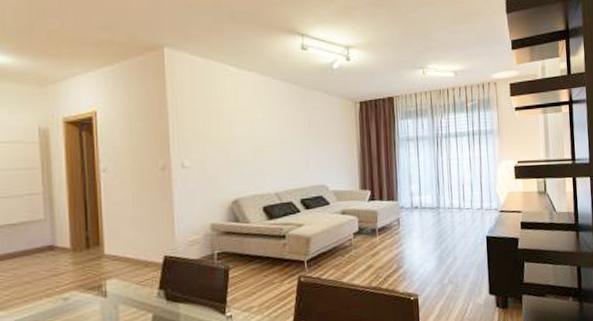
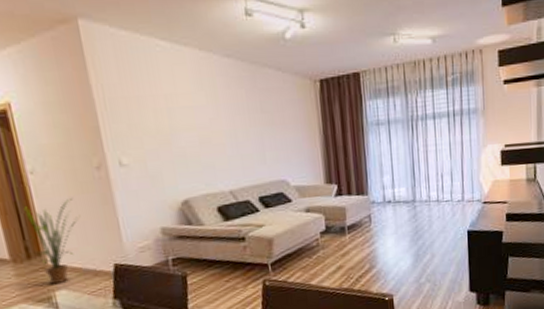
house plant: none [91,195,141,274] -> present [23,199,81,285]

